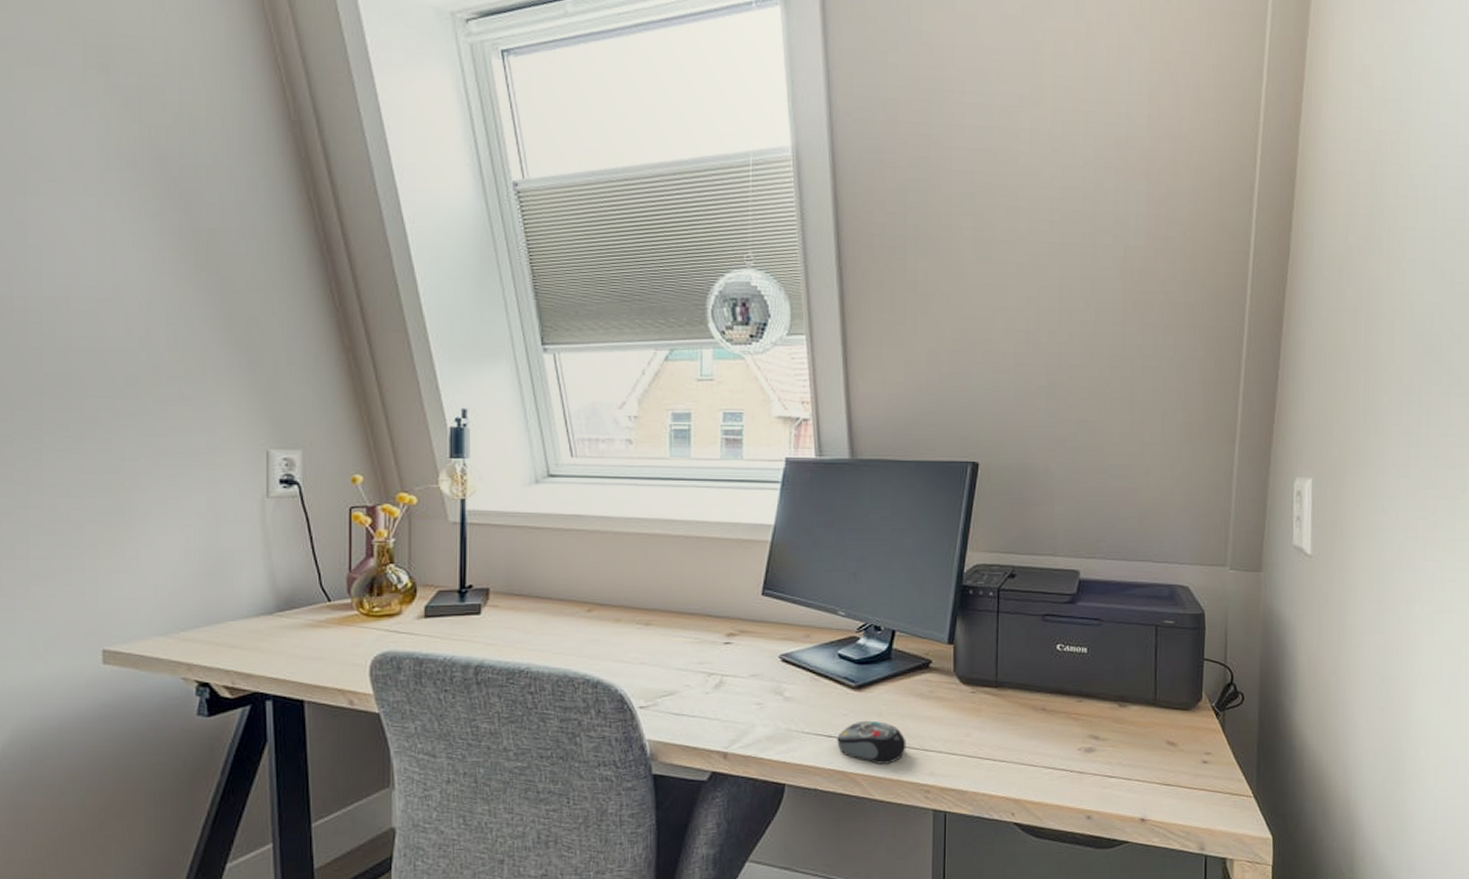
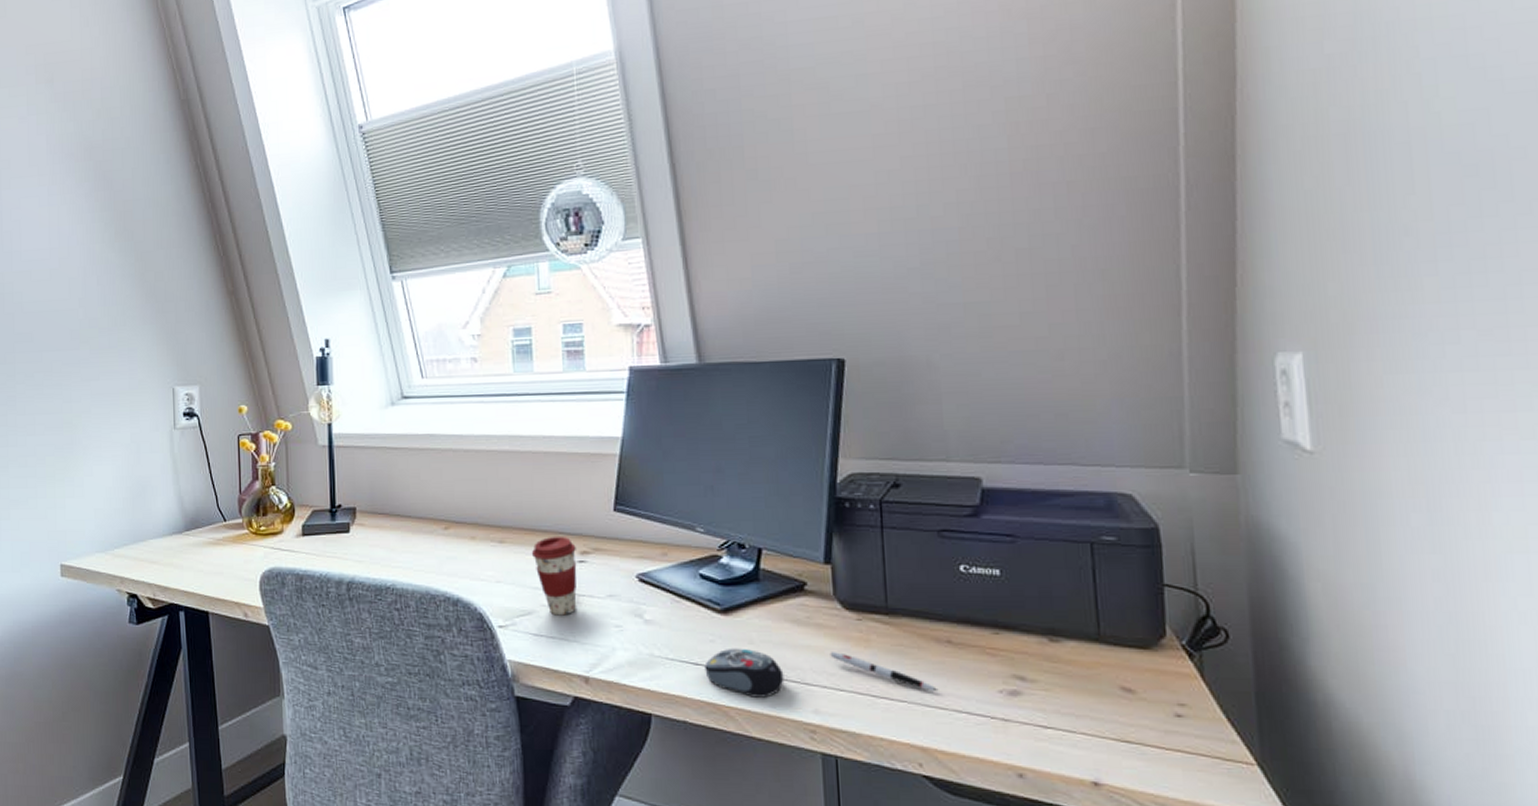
coffee cup: none [677,618,723,695] -> present [531,536,577,616]
pen: none [946,721,1032,751] -> present [830,652,939,690]

